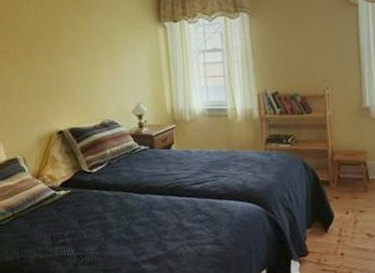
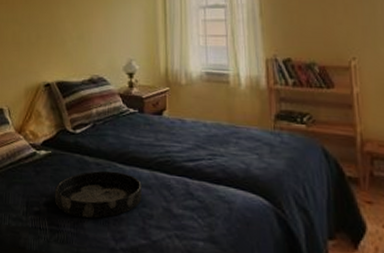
tray: none [78,200,157,242] -> present [55,170,142,218]

